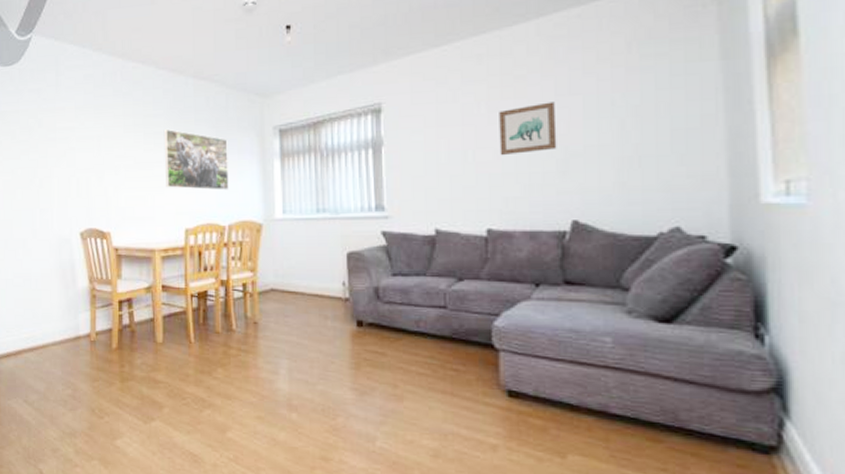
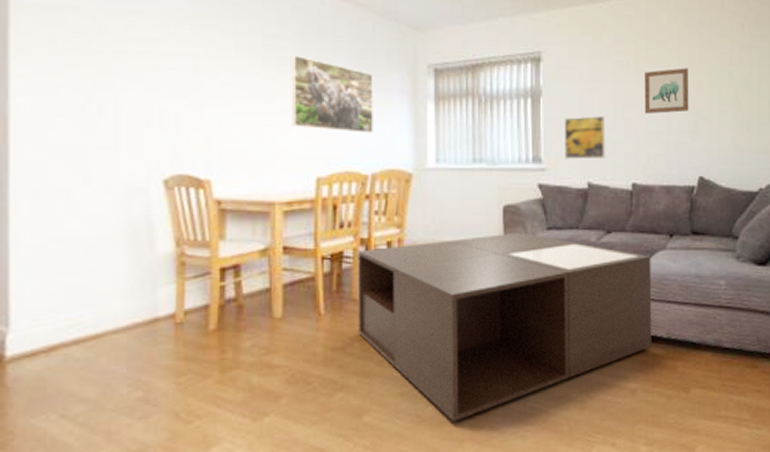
coffee table: none [219,278,516,449] -> present [357,232,652,422]
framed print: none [407,161,455,207] -> present [564,116,606,160]

